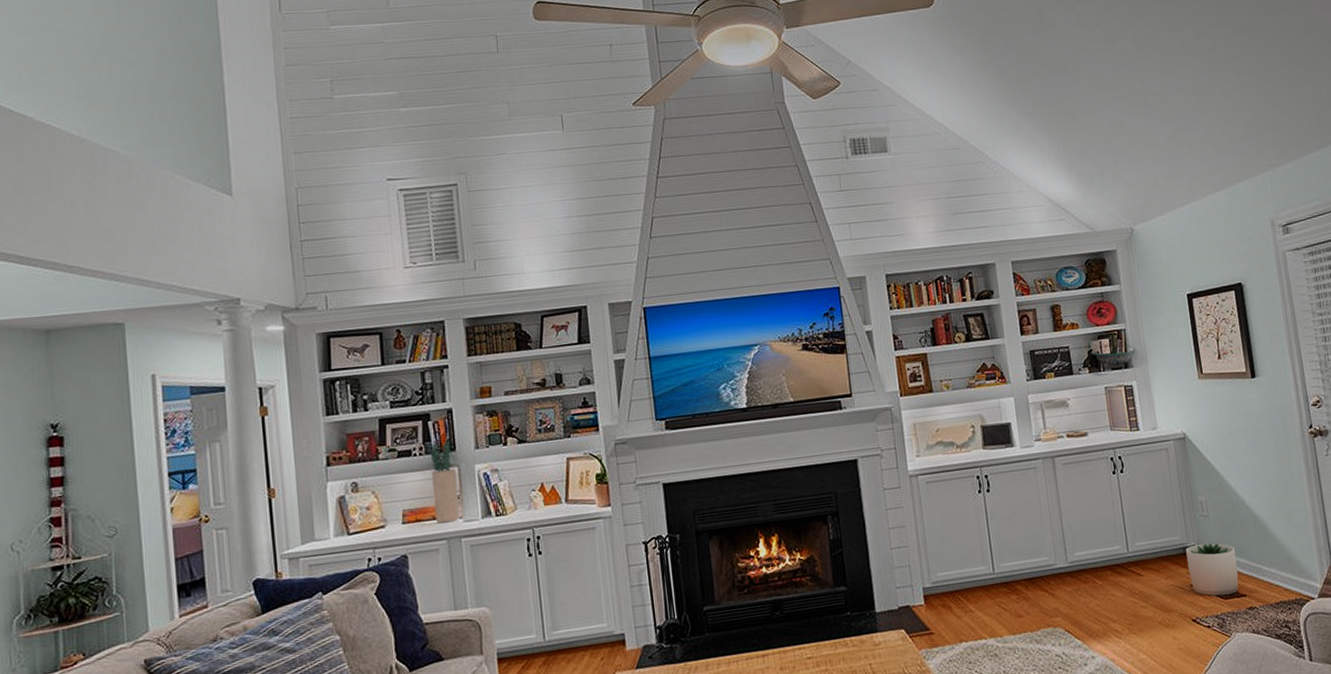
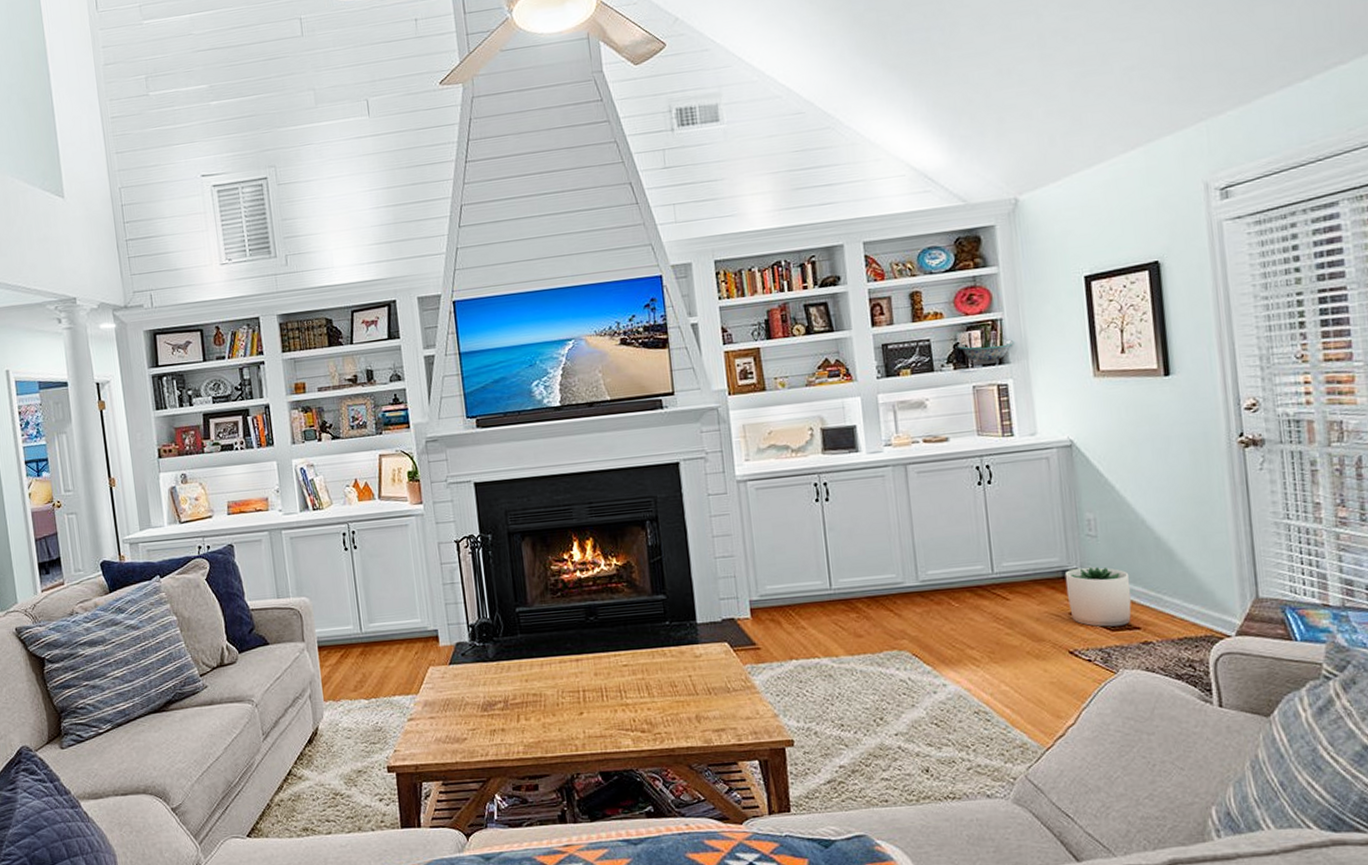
vase: present [430,435,460,524] -> none [250,430,280,516]

